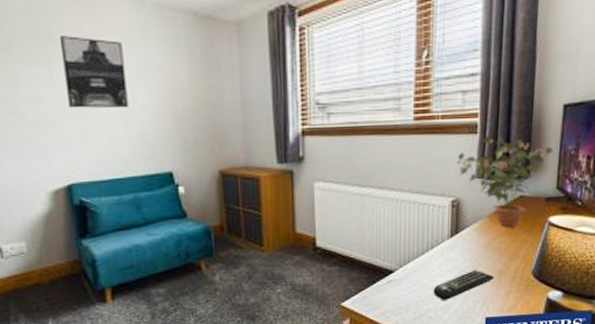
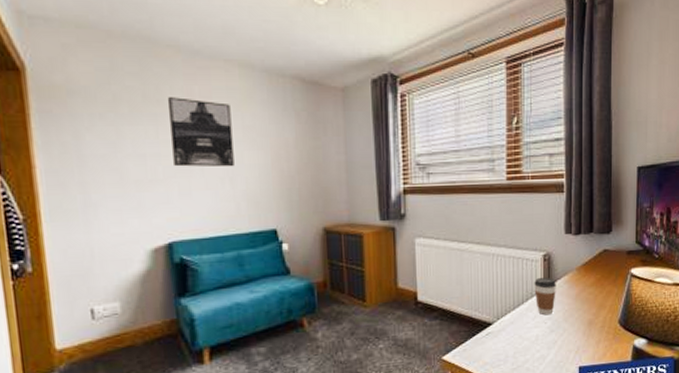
remote control: present [433,270,495,300] -> none [529,320,585,351]
coffee cup: none [440,225,465,264] -> present [534,277,556,315]
potted plant: present [457,134,554,228] -> none [547,193,631,279]

